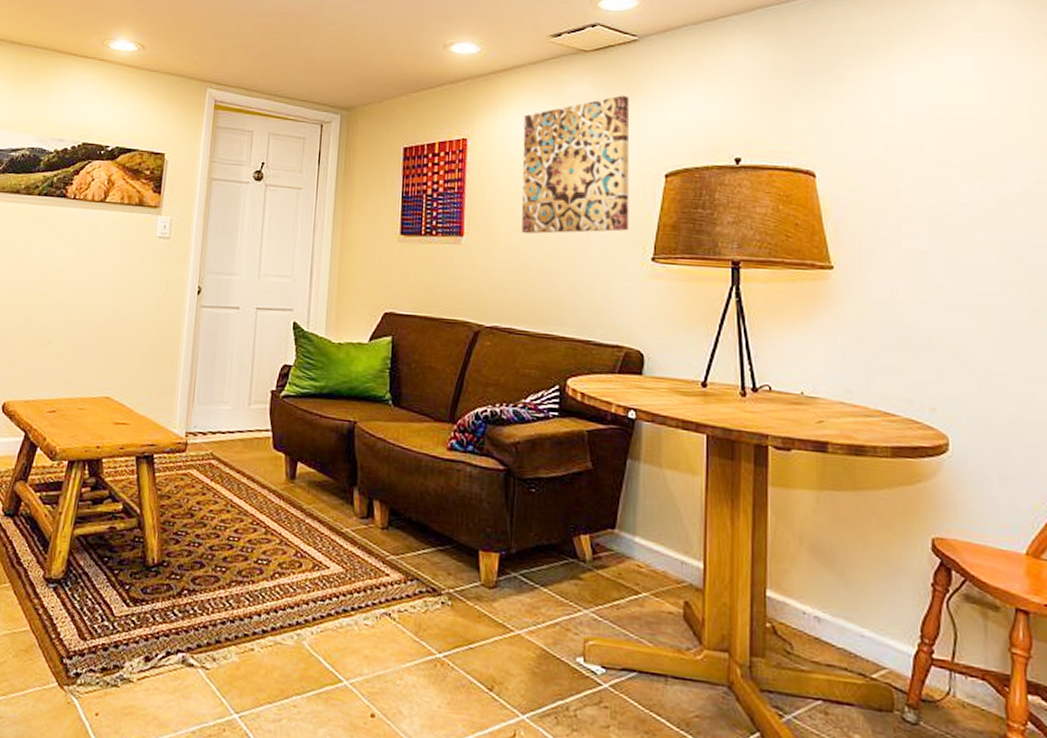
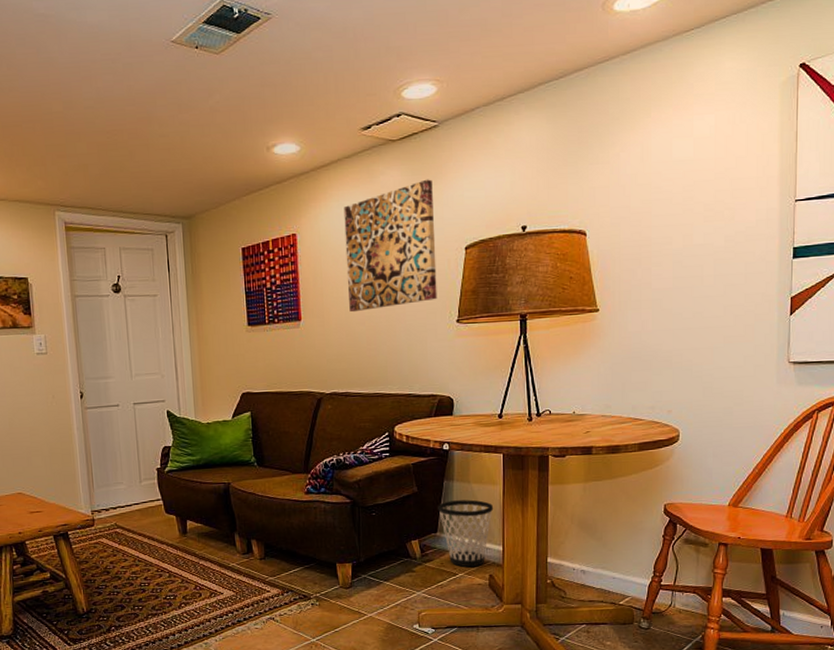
wastebasket: none [618,487,693,587] -> present [438,499,494,568]

